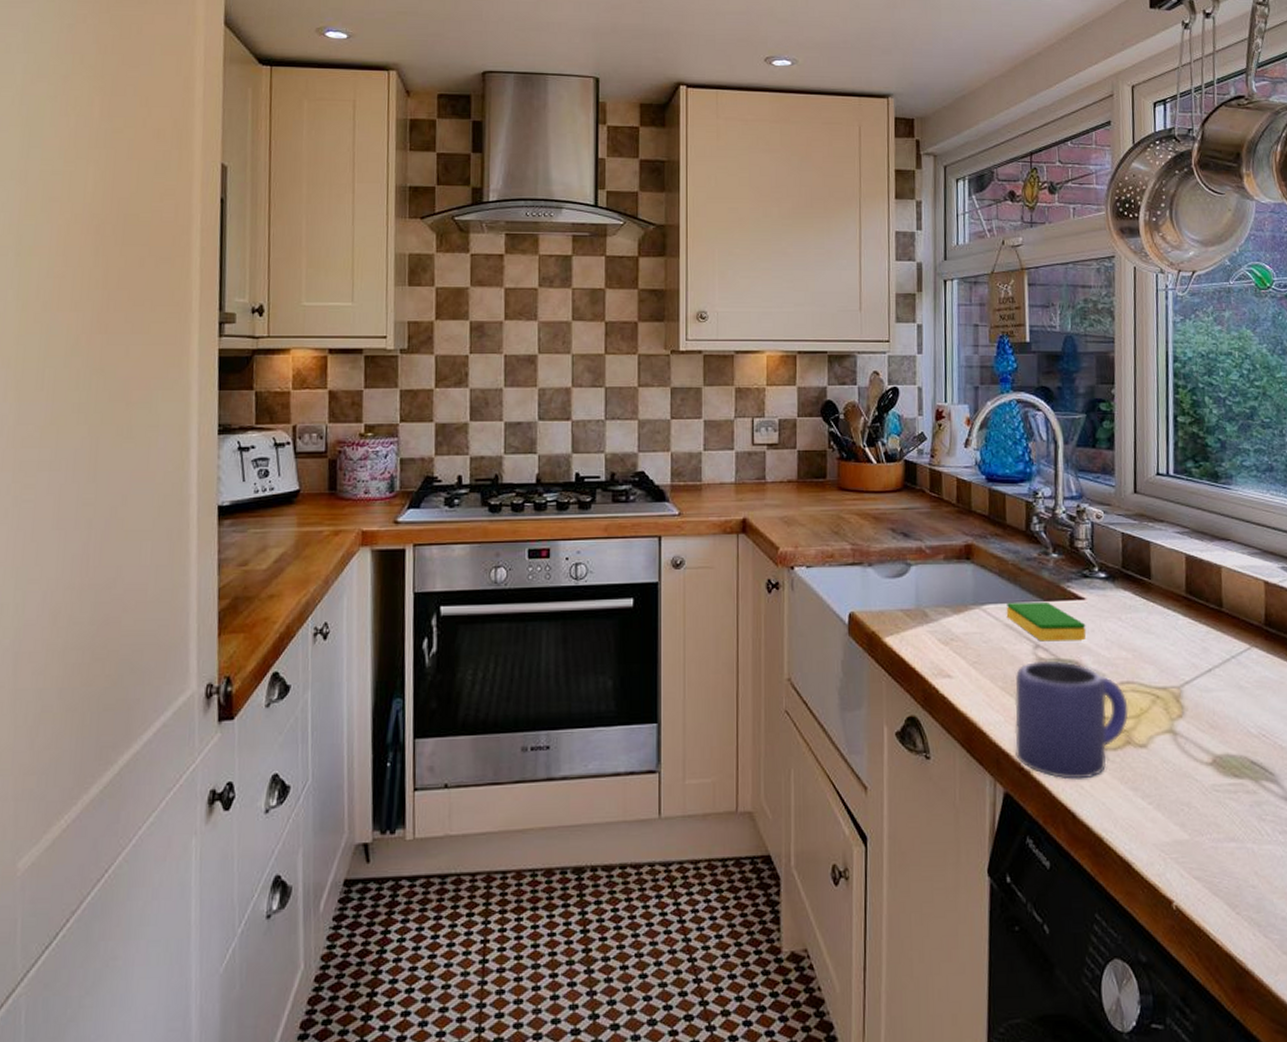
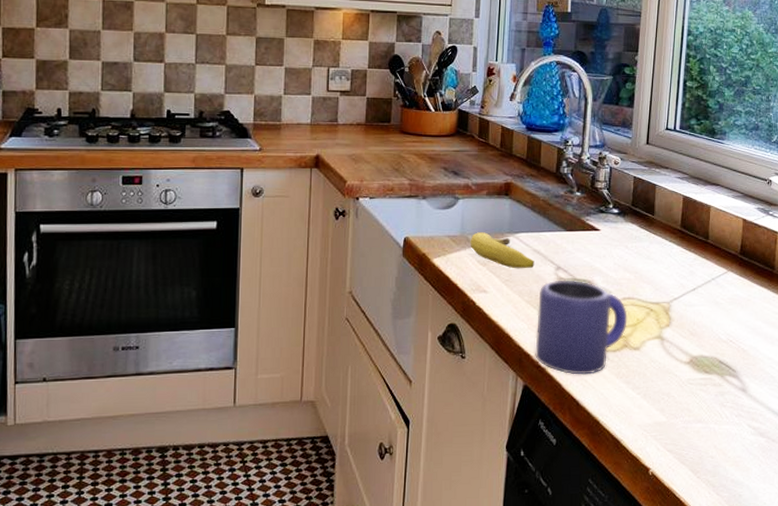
fruit: none [927,604,1008,649] -> present [470,232,535,269]
dish sponge: present [1006,601,1087,642] -> none [535,231,599,264]

